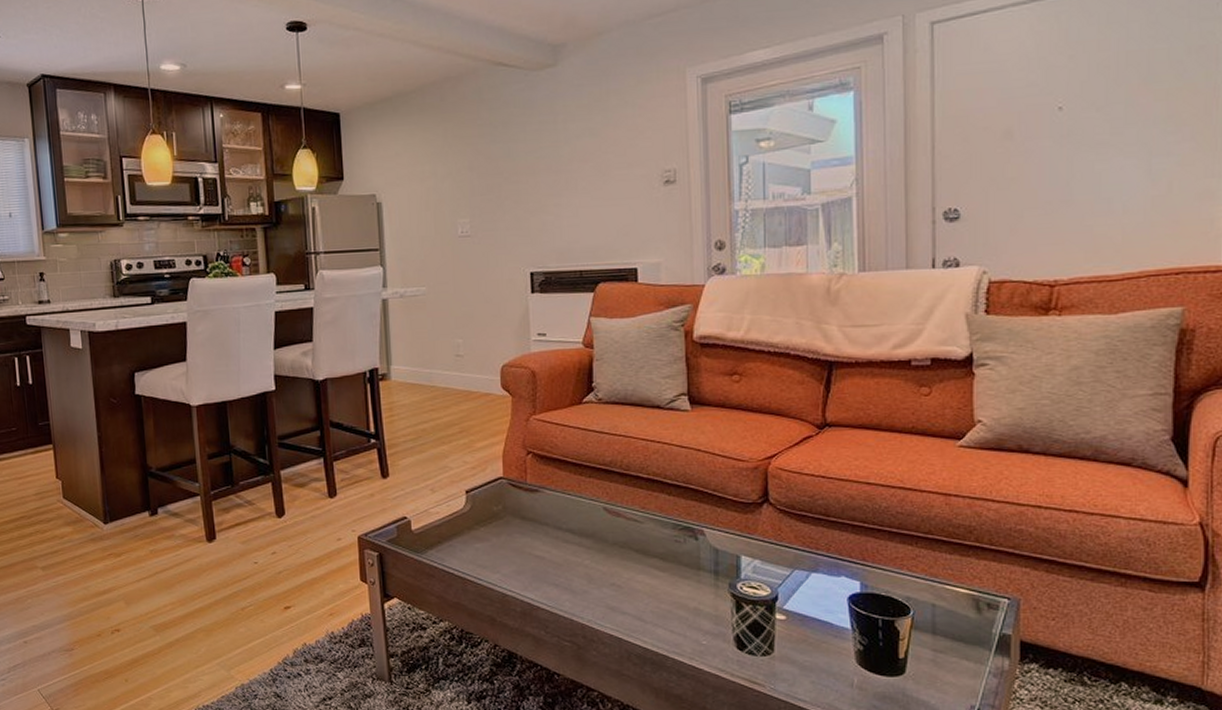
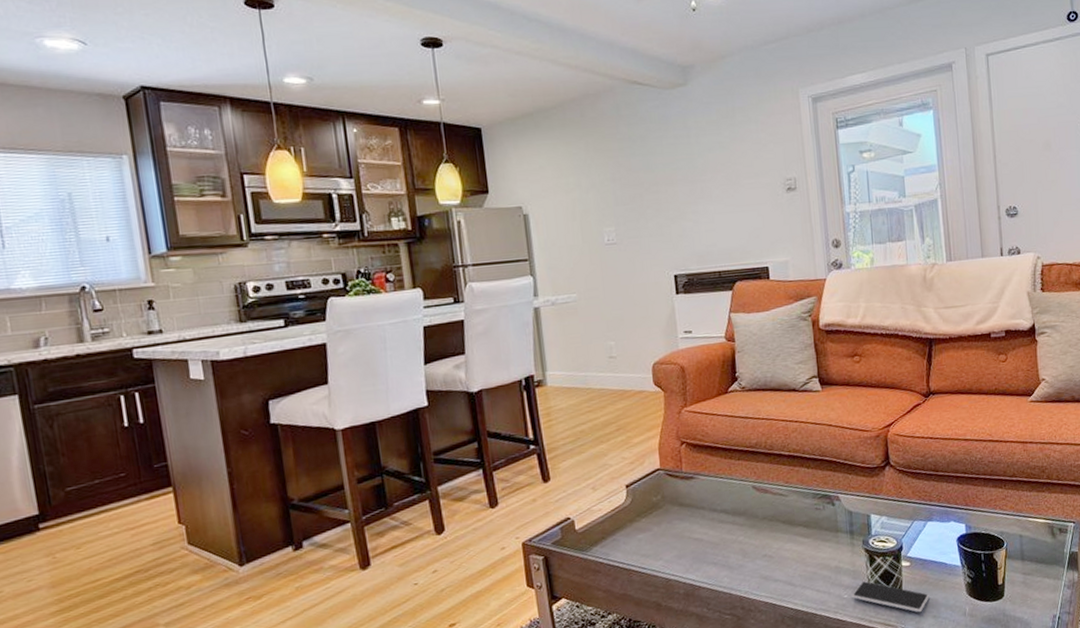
smartphone: none [712,629,808,675] -> present [852,581,929,613]

